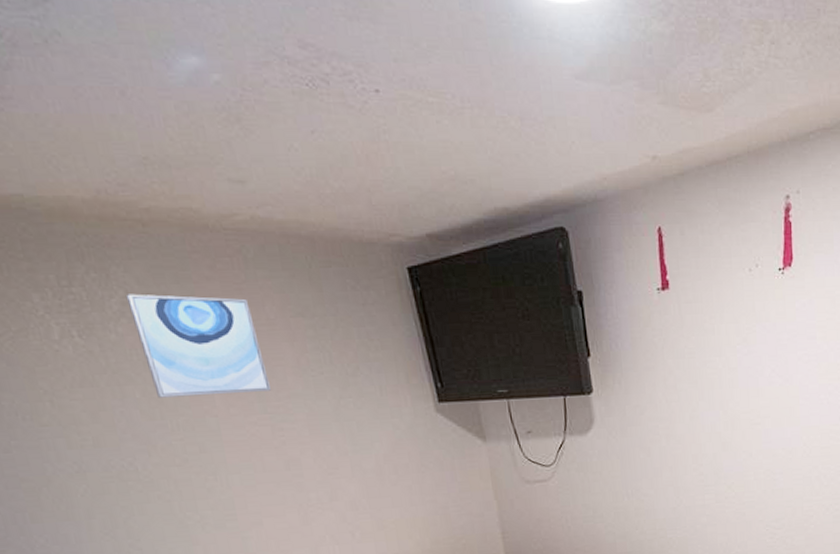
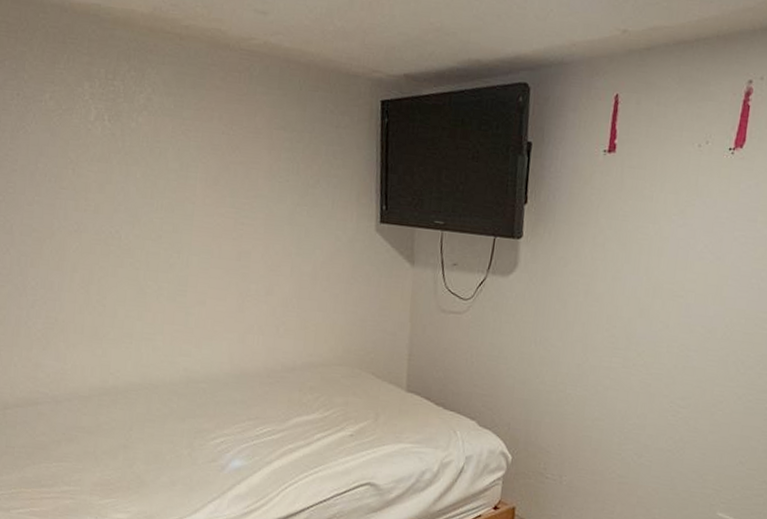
wall art: present [125,294,271,398] -> none [151,92,244,189]

